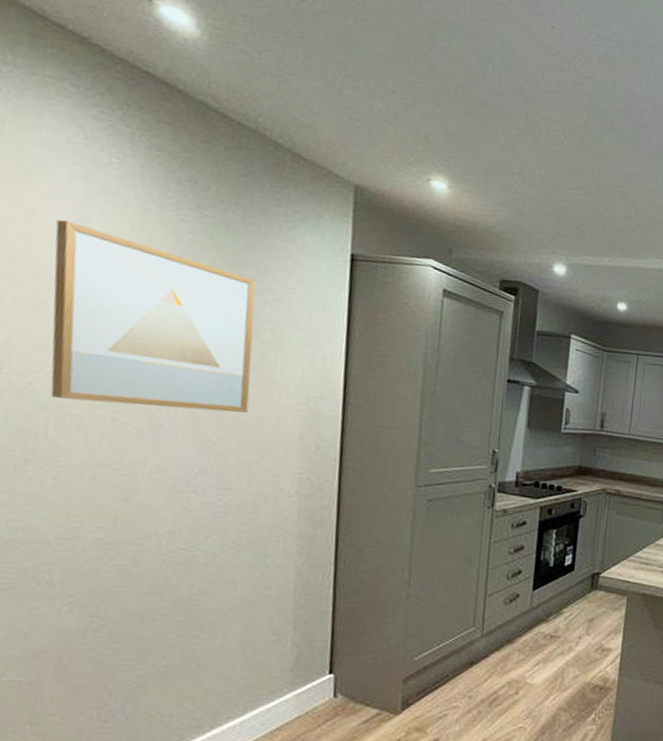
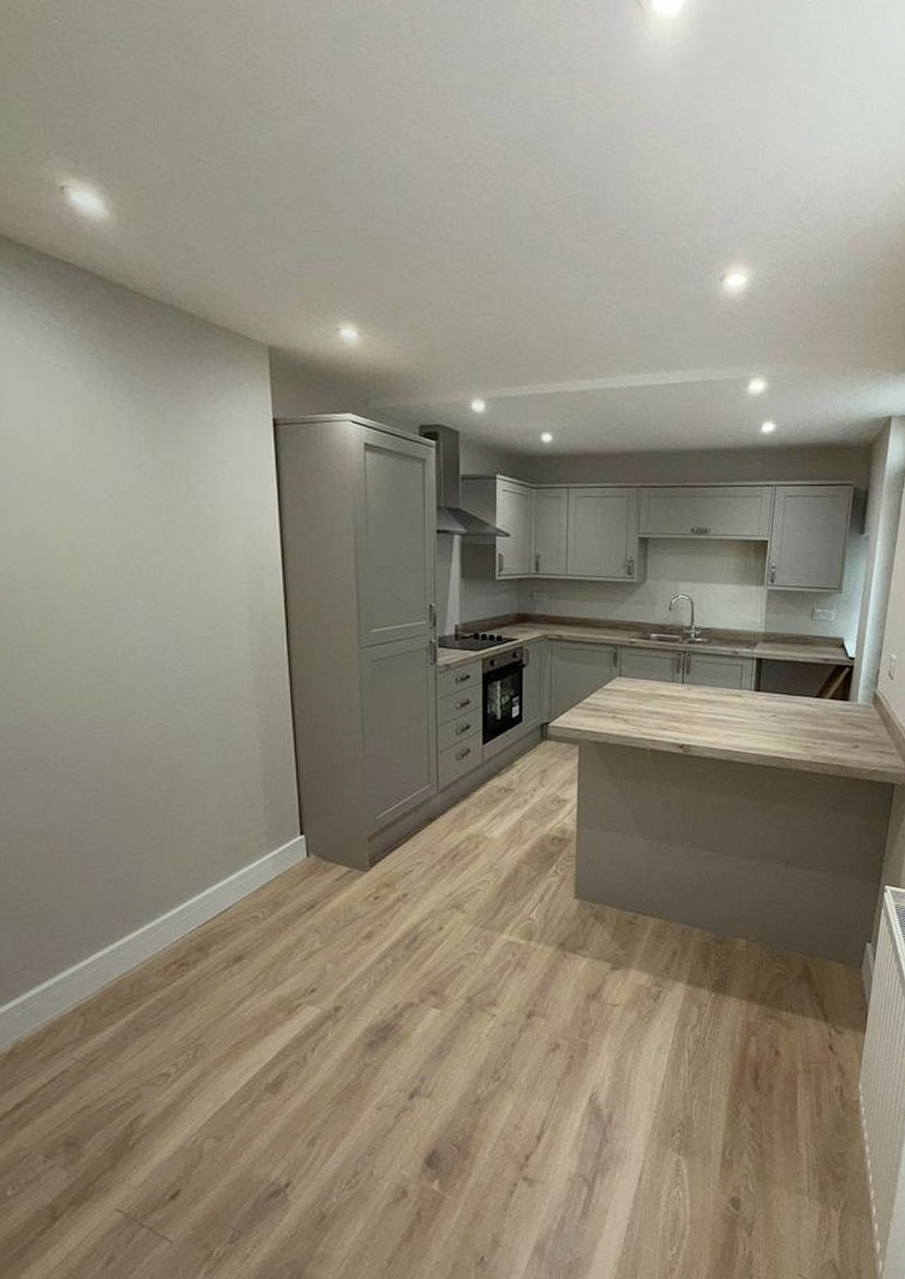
wall art: present [50,219,256,413] -> none [13,422,198,593]

